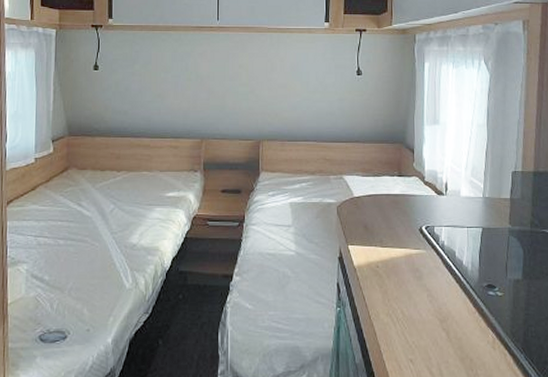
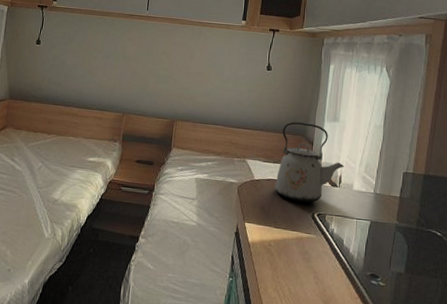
kettle: none [377,129,449,216] -> present [275,122,344,203]

